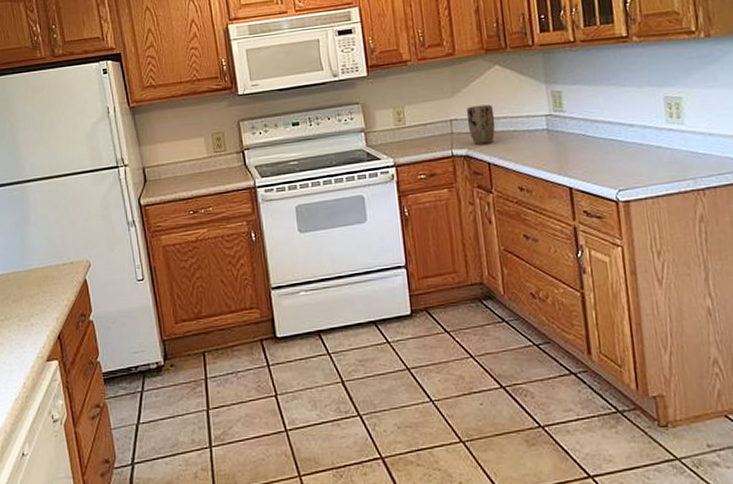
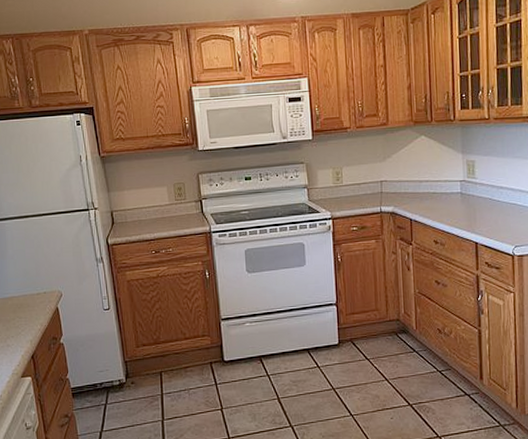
plant pot: present [466,104,496,145] -> none [394,169,419,203]

